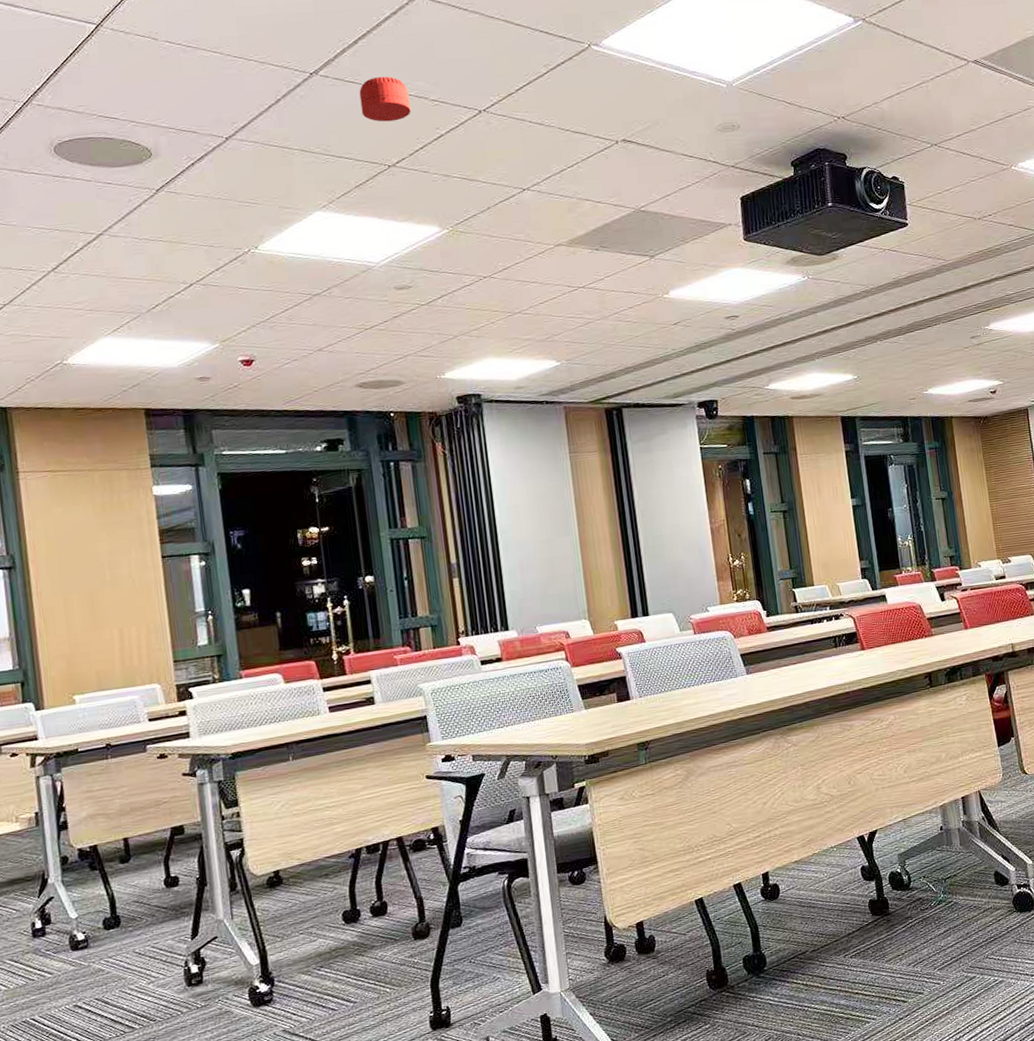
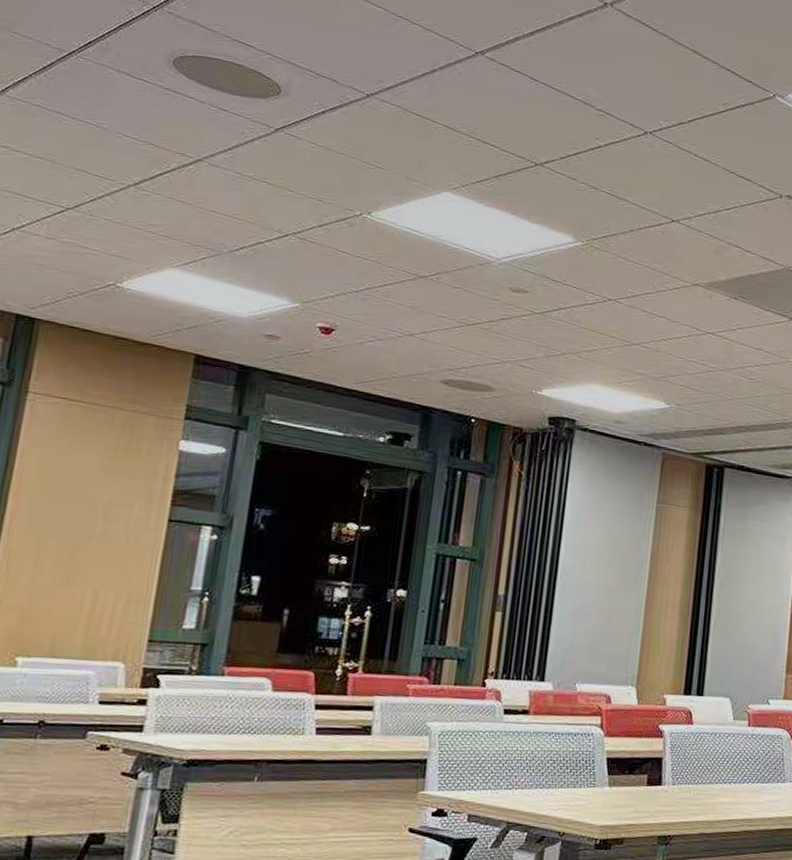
smoke detector: present [359,76,411,122] -> none [520,72,576,121]

